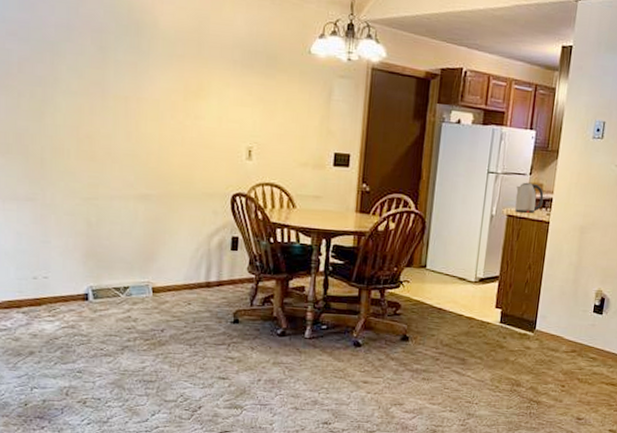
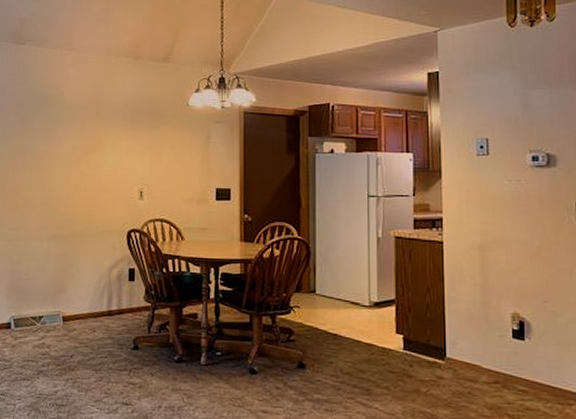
kettle: present [515,182,544,214] -> none [401,203,432,235]

